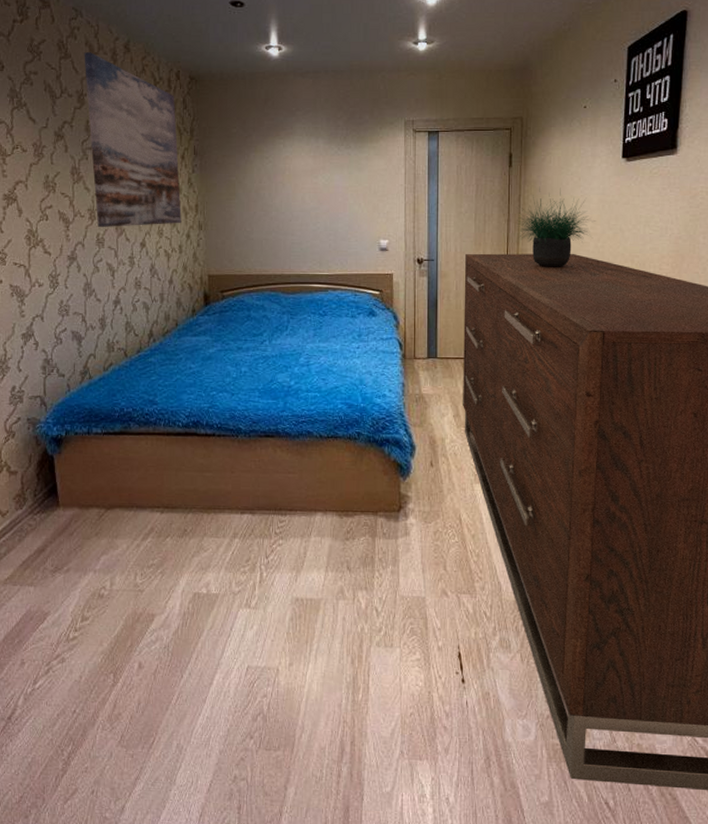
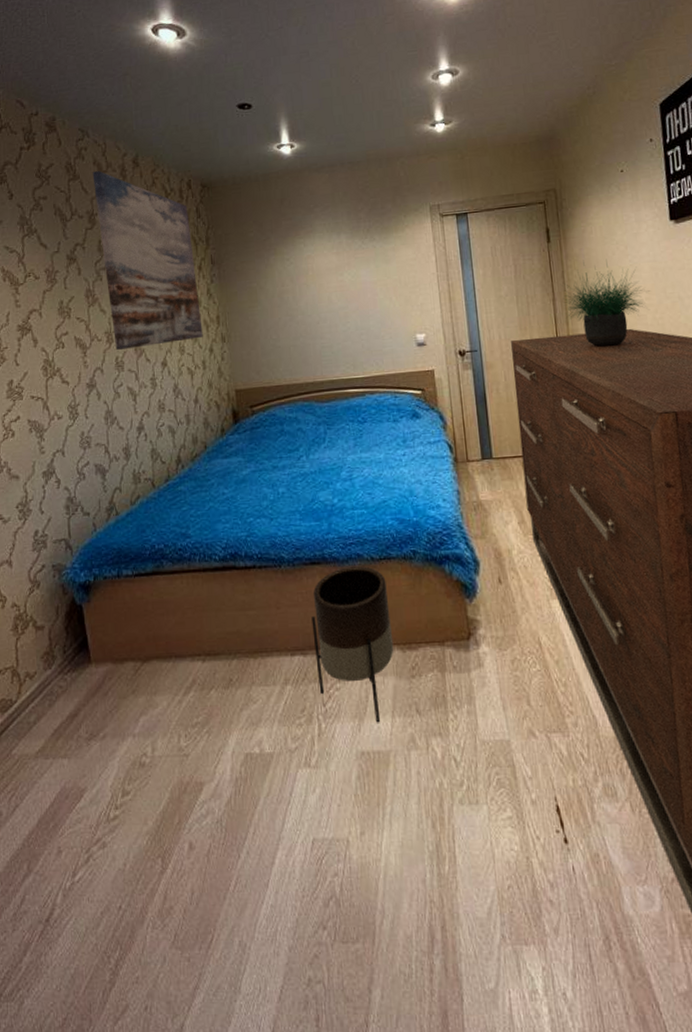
planter: none [262,442,333,576] -> present [311,566,394,723]

